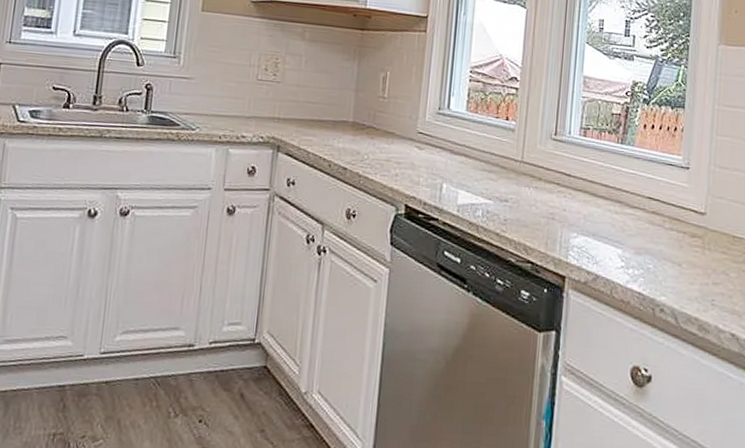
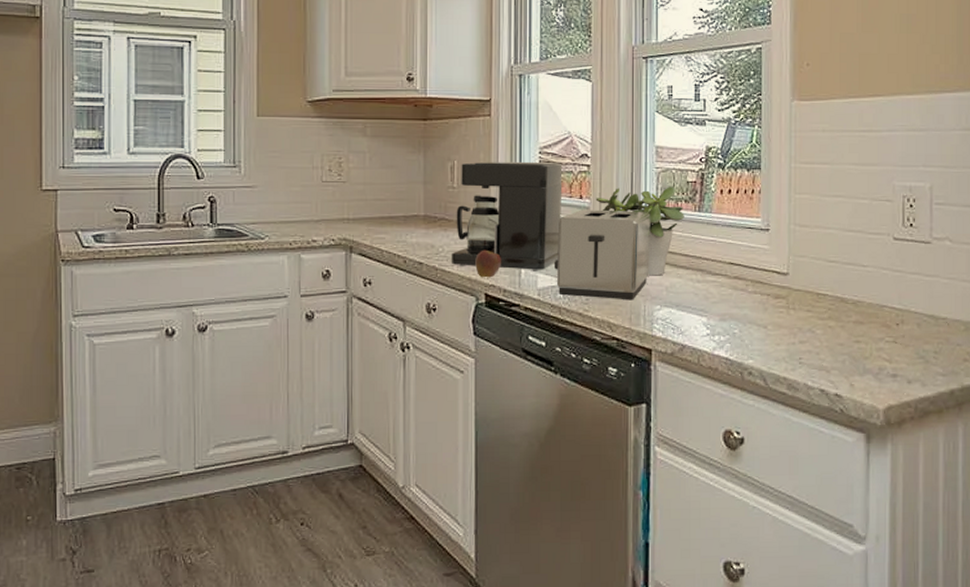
coffee maker: none [374,74,492,187] -> present [451,161,563,271]
fruit: none [398,159,425,190] -> present [475,247,502,278]
toaster: none [475,131,574,225] -> present [553,209,651,300]
potted plant: none [521,113,607,204] -> present [595,187,684,276]

